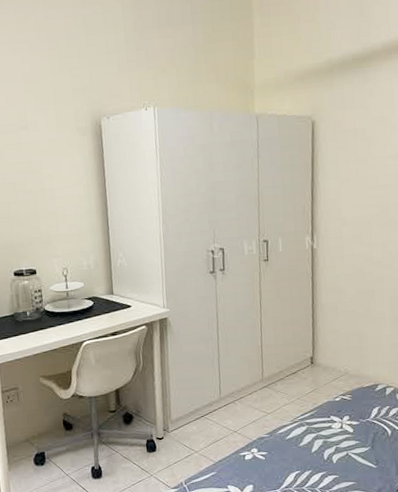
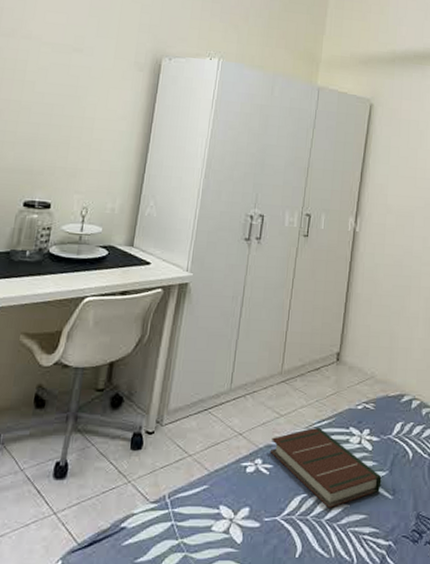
book: none [262,419,365,479] -> present [269,427,382,508]

